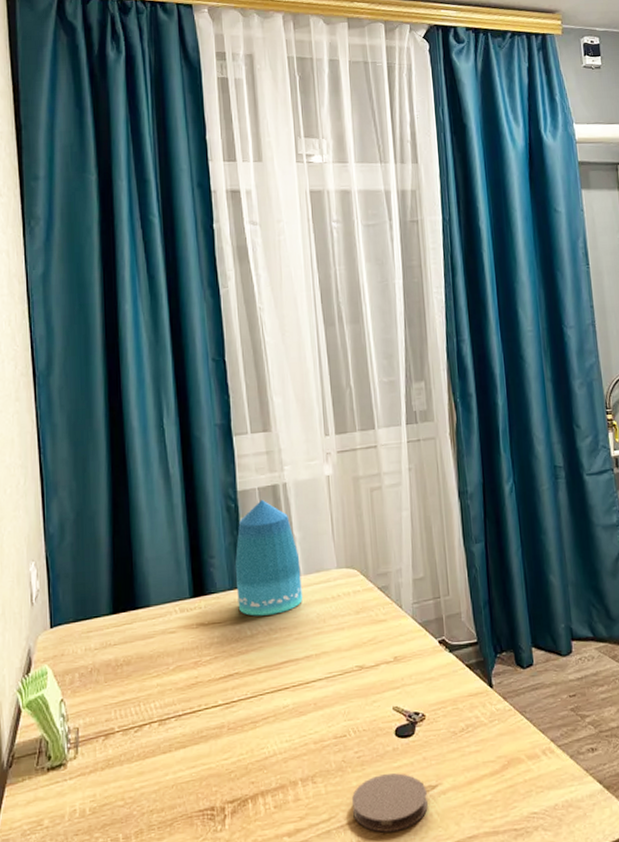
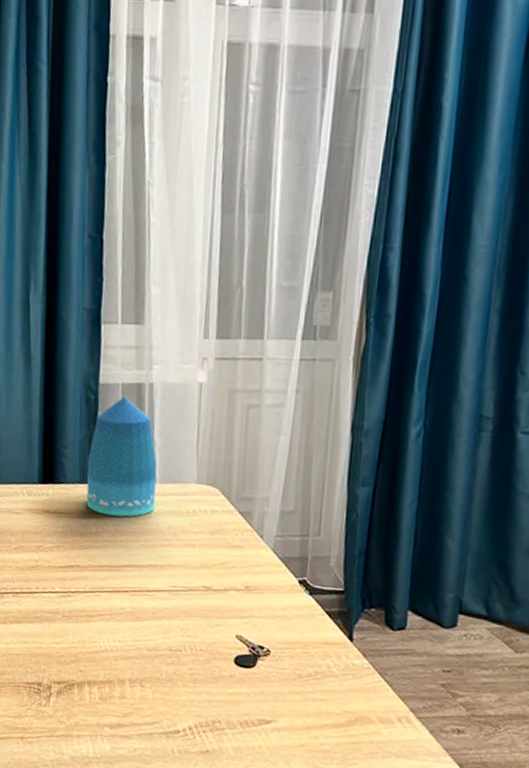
coaster: present [351,773,429,833] -> none [178,695,260,753]

